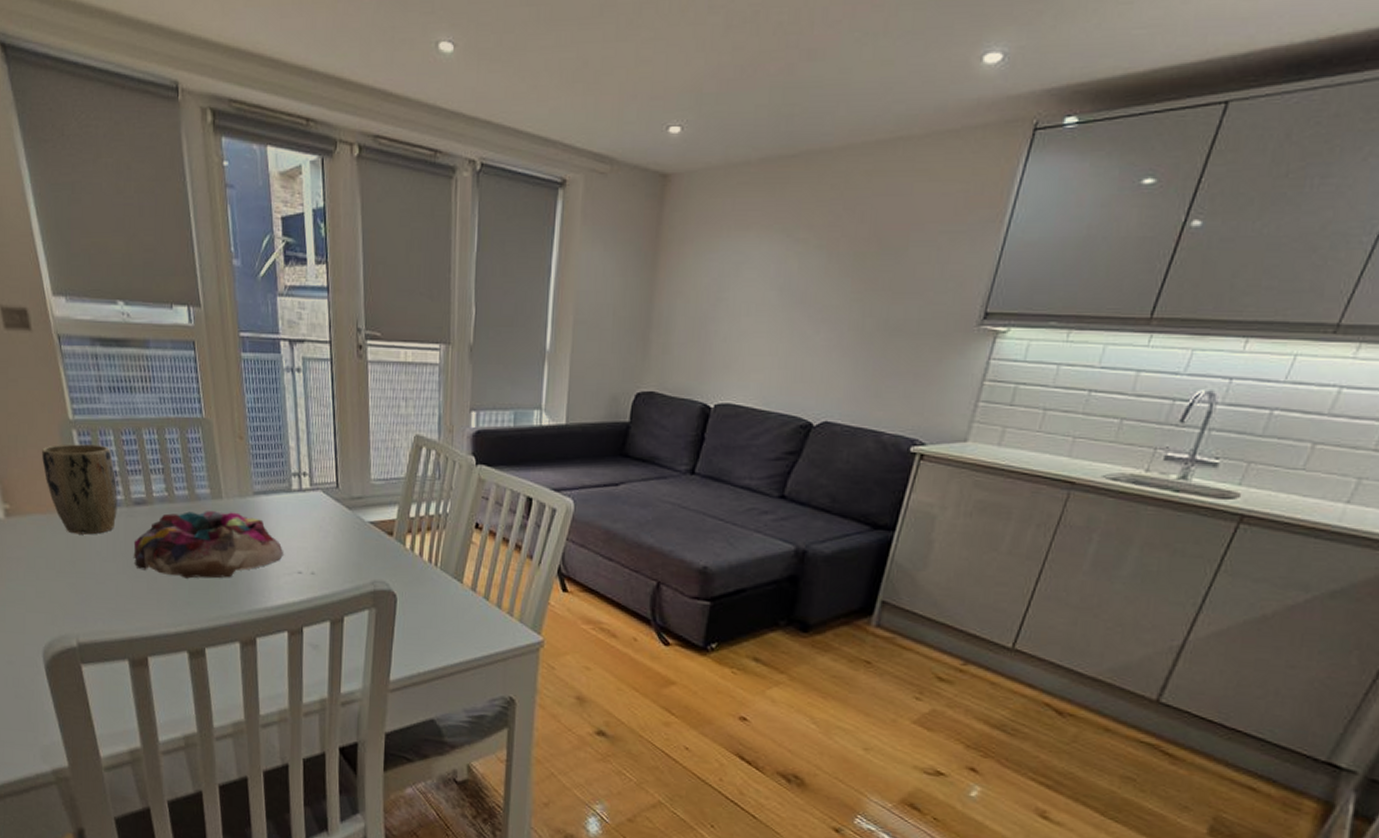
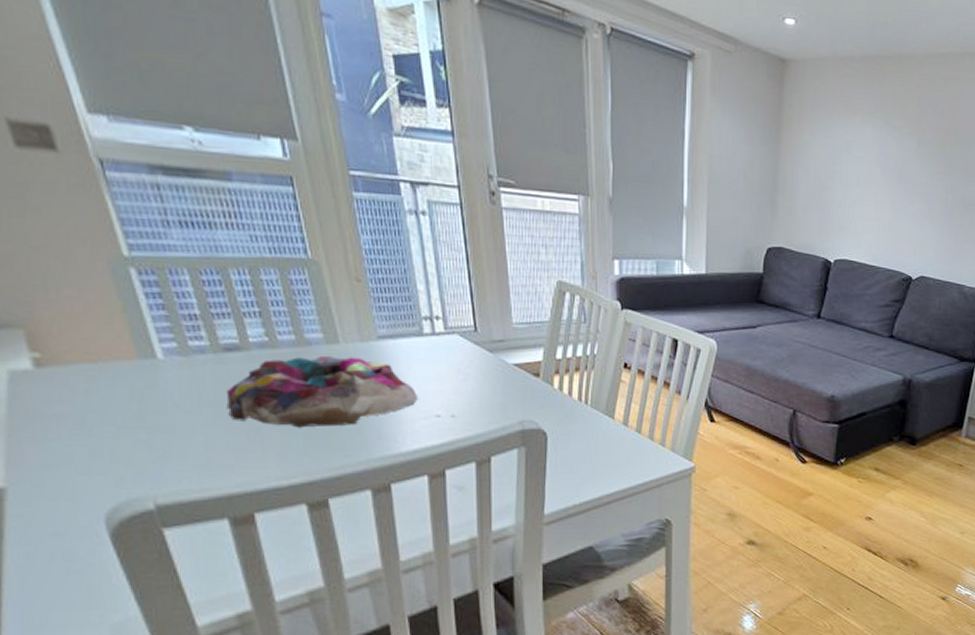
plant pot: present [41,444,118,535] -> none [84,283,201,385]

